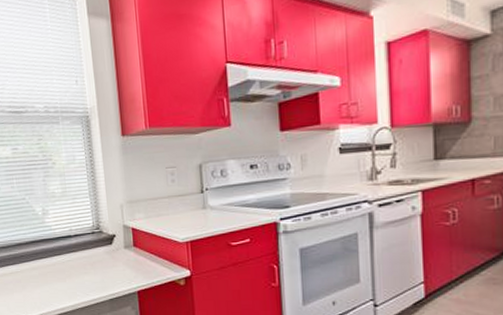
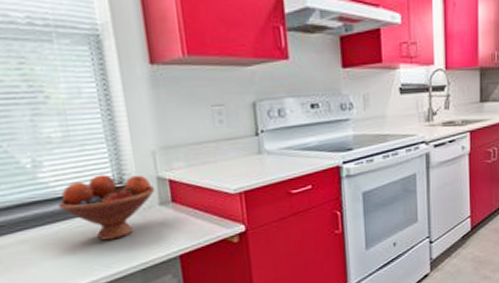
fruit bowl: none [57,221,121,273] -> present [58,174,155,241]

